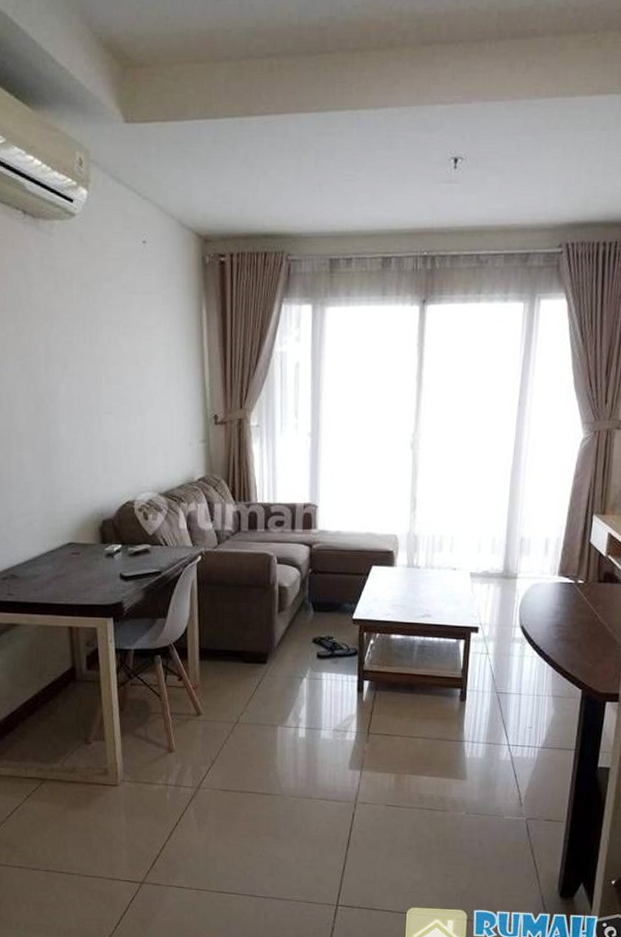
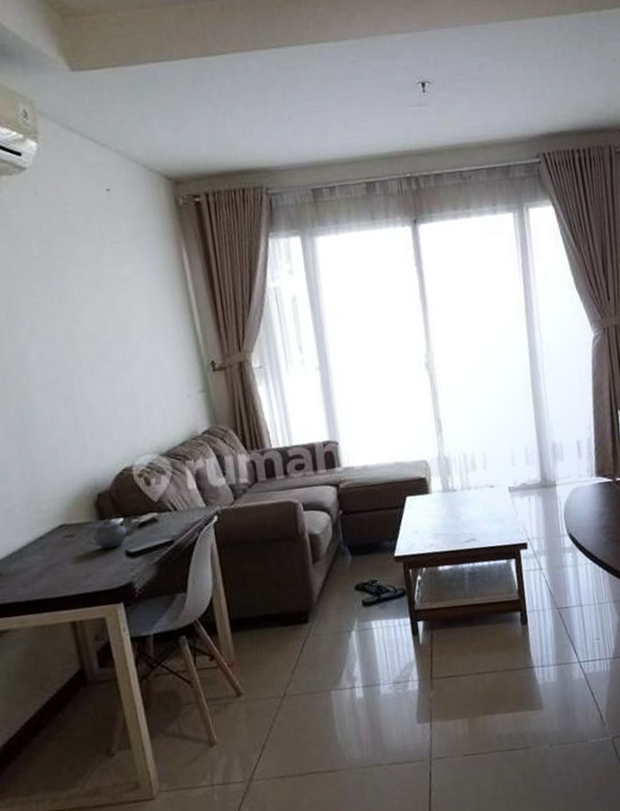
teapot: none [84,545,136,570] -> present [79,519,141,549]

